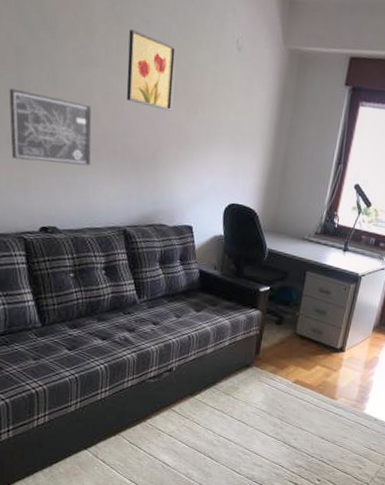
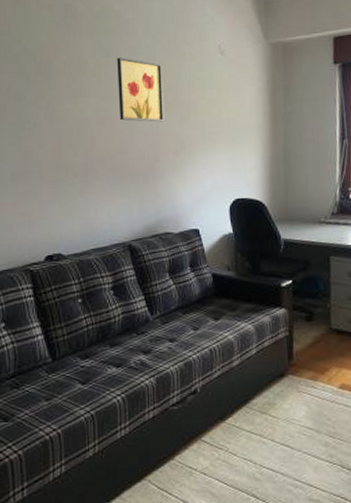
wall art: present [9,88,92,166] -> none [11,130,90,194]

